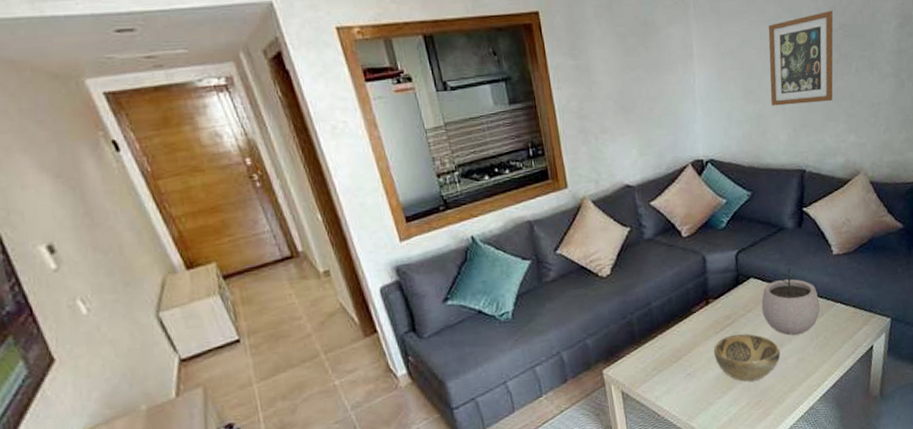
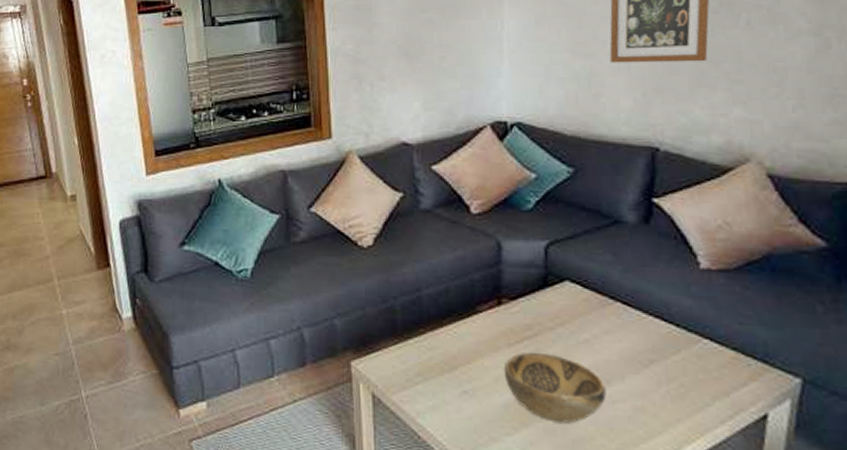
plant pot: present [761,268,820,335] -> none [580,277,675,372]

